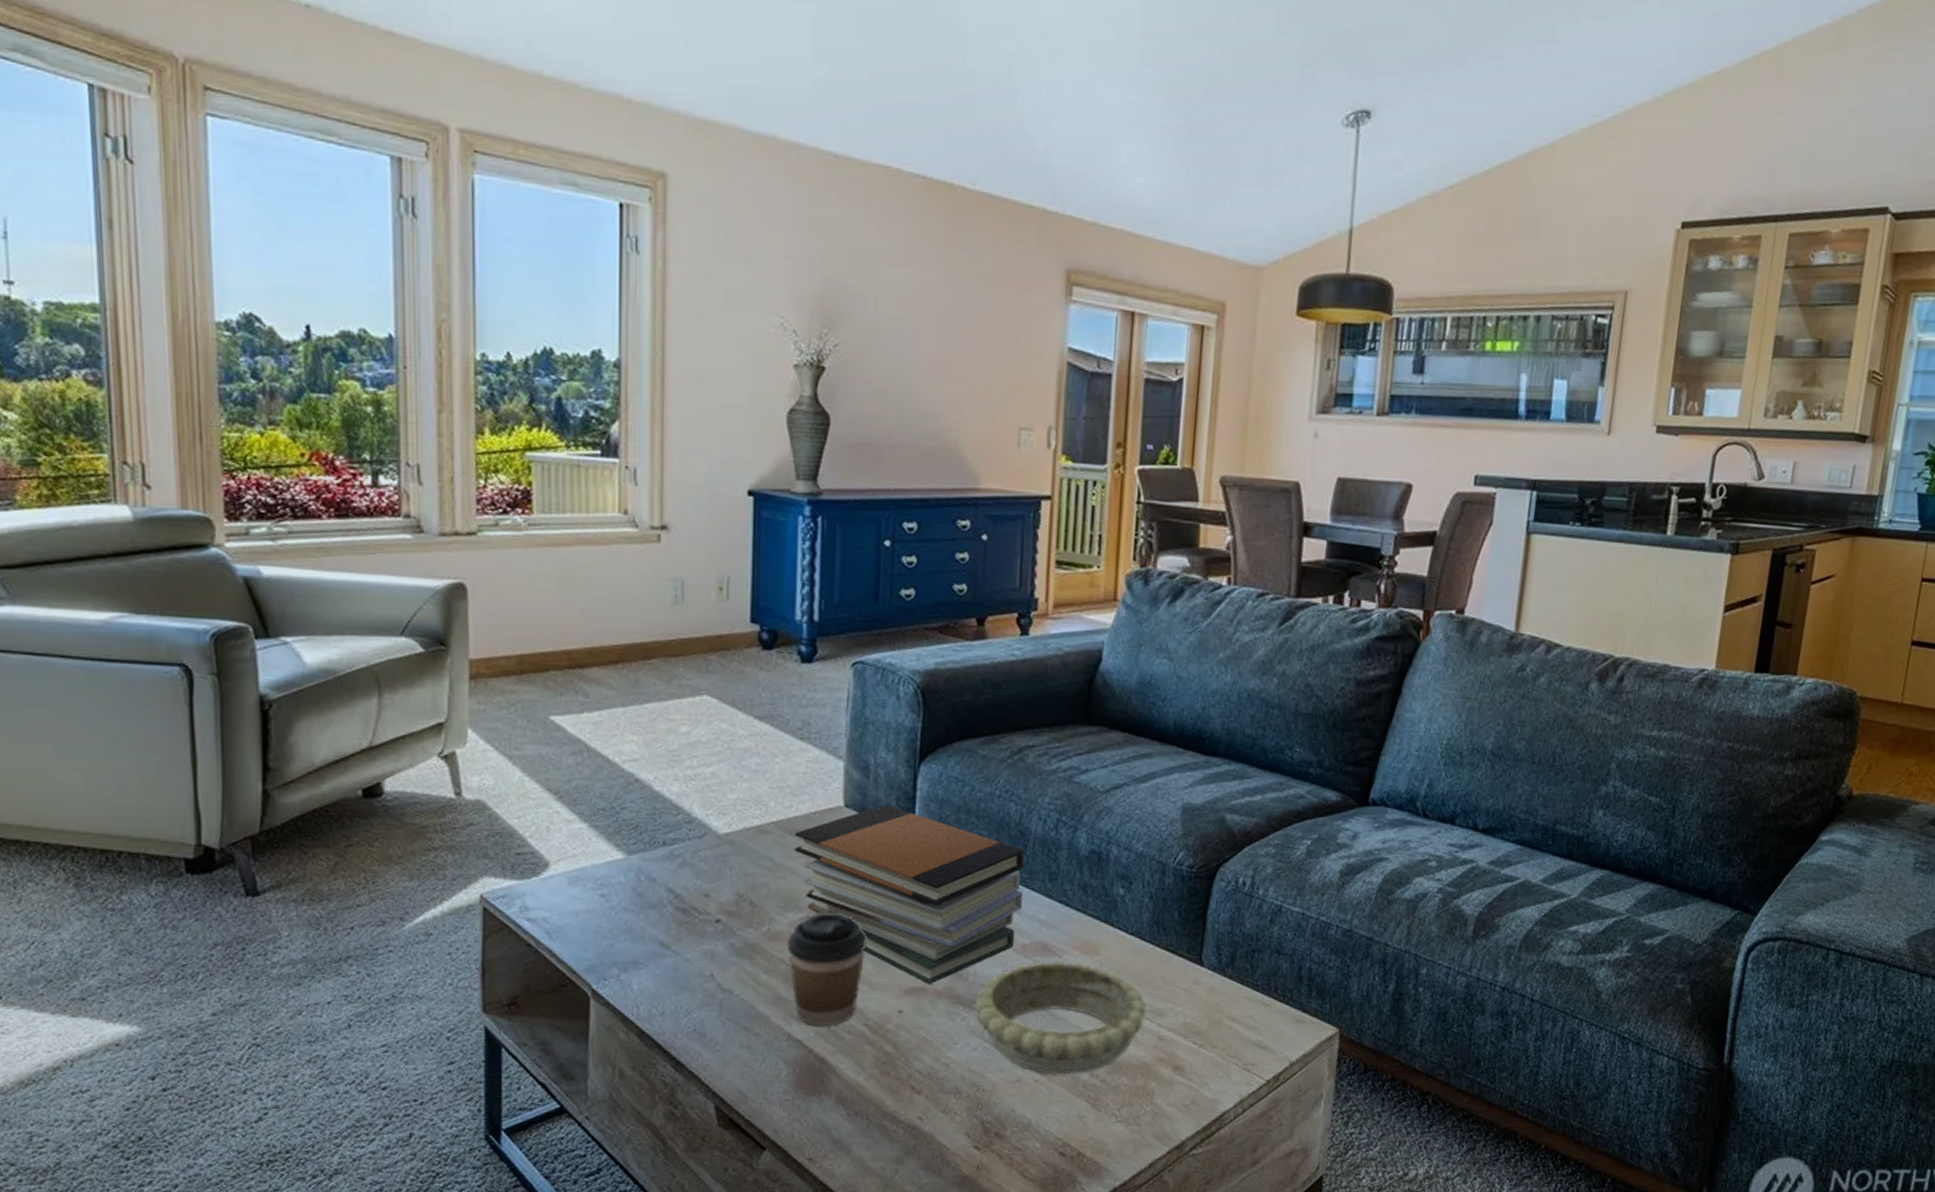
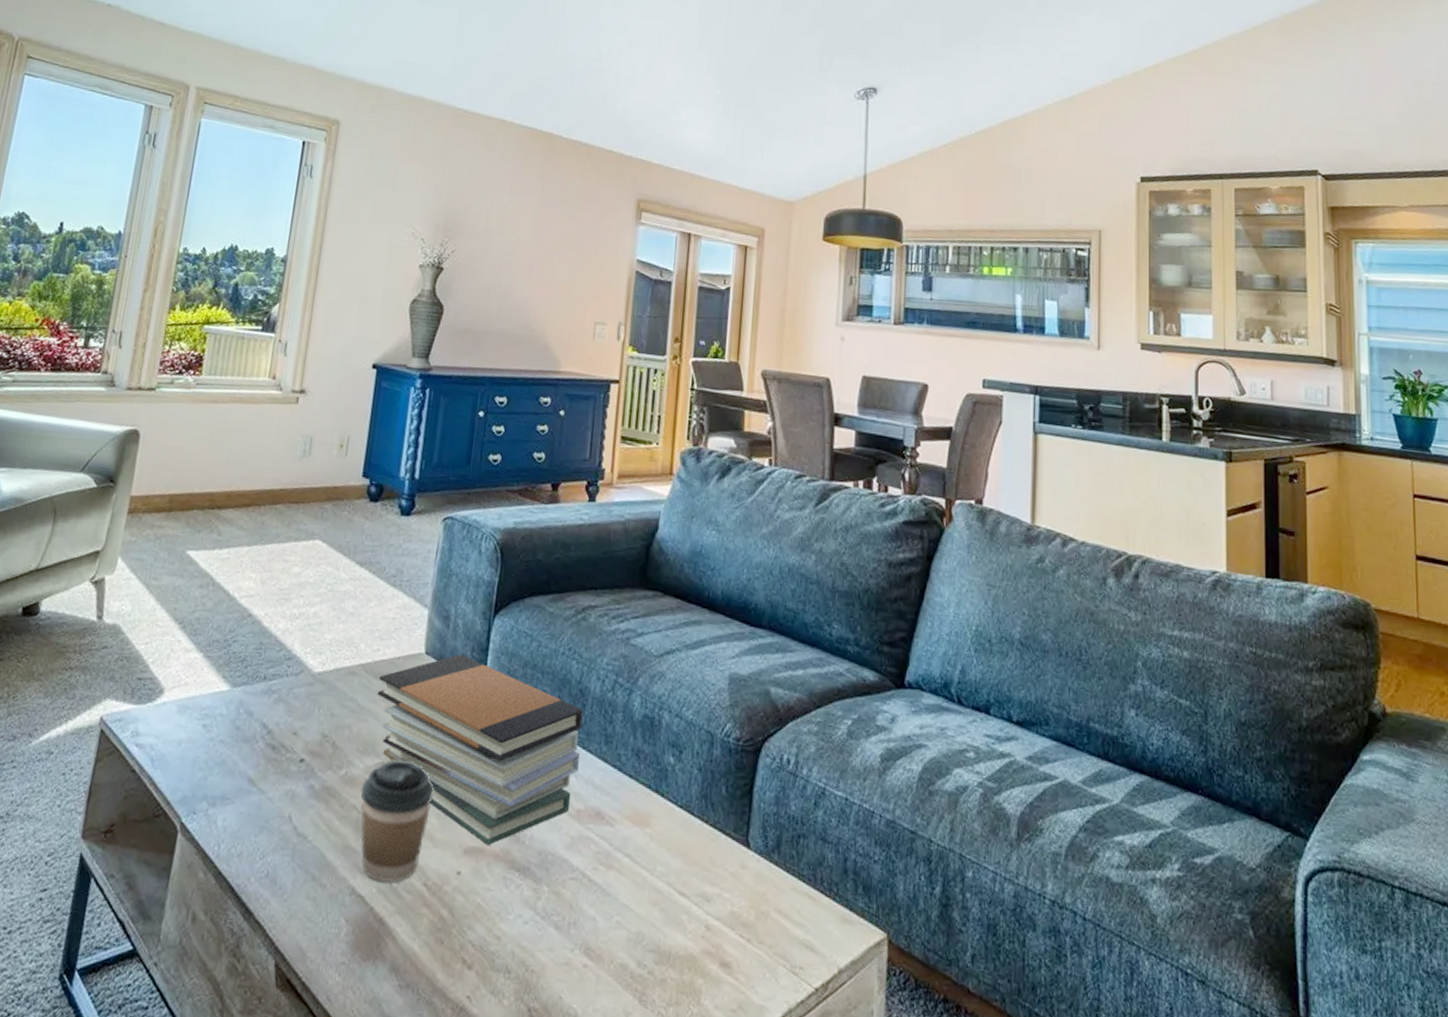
decorative bowl: present [975,961,1147,1075] -> none [529,829,695,962]

